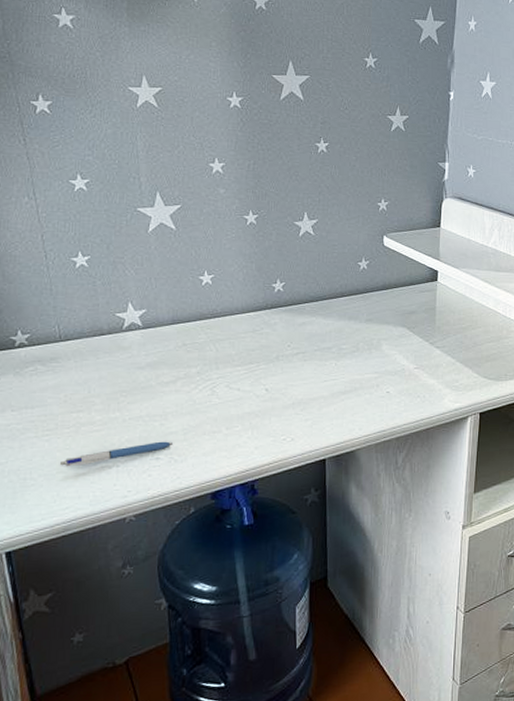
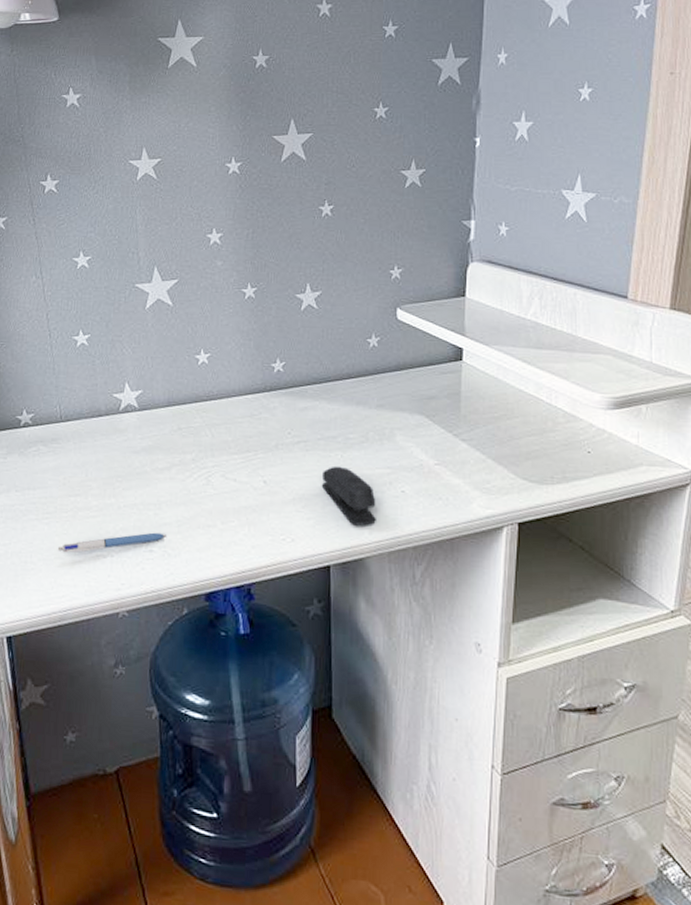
stapler: none [317,373,365,423] -> present [321,466,376,526]

